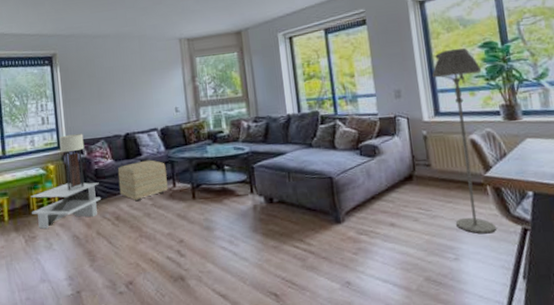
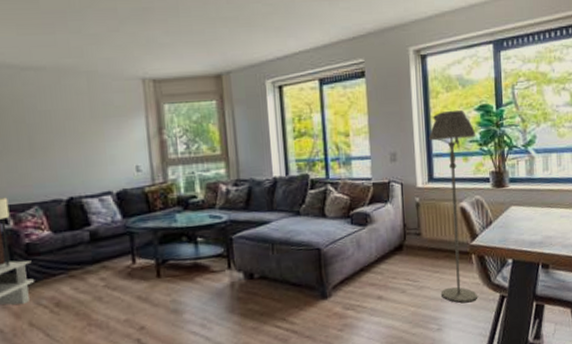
ottoman: present [118,160,168,202] -> none [57,231,126,283]

